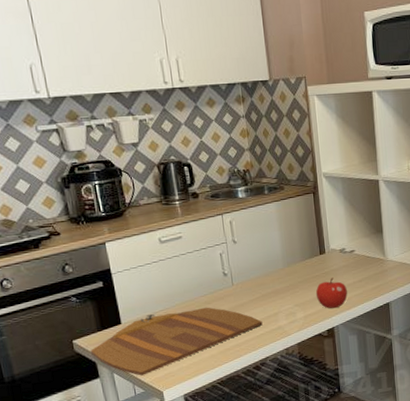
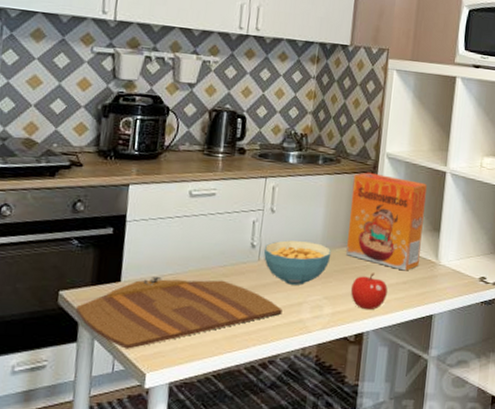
cereal bowl: none [234,262,293,301] -> present [263,240,332,286]
cereal box: none [298,193,370,271] -> present [346,172,427,271]

